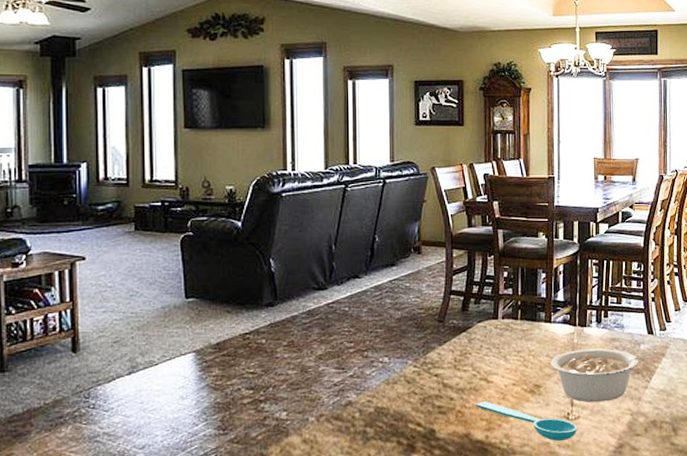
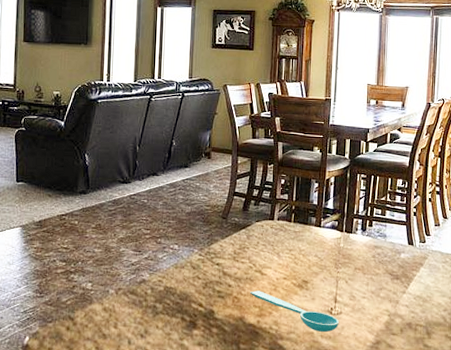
legume: present [550,348,657,403] -> none [318,253,416,302]

